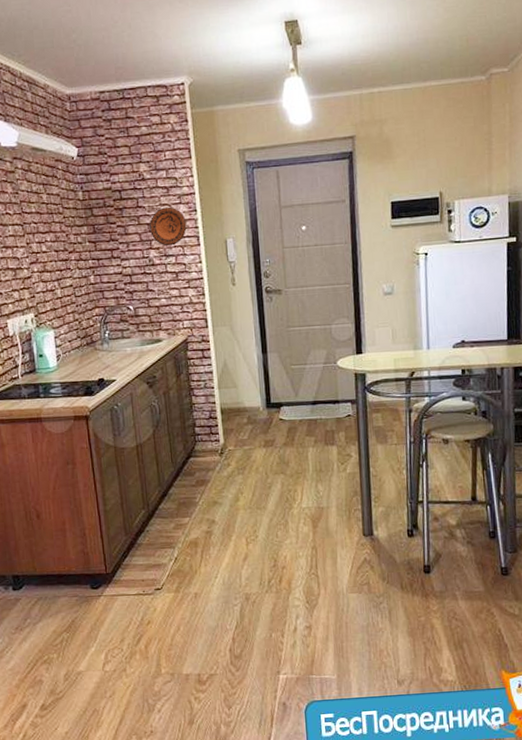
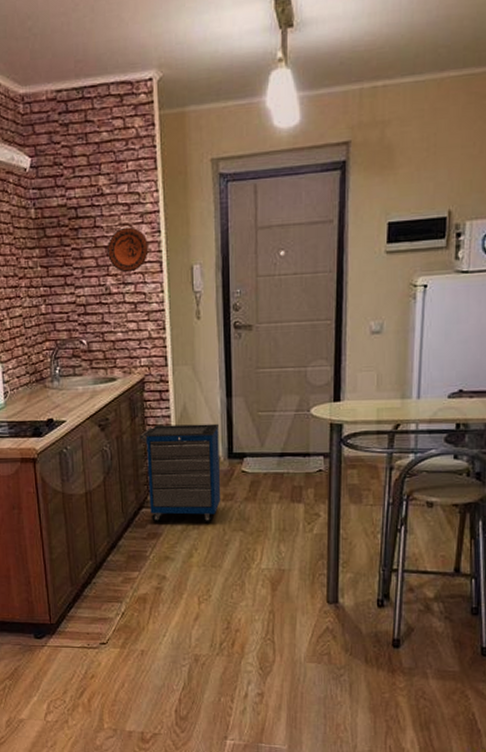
cabinet: none [184,377,263,471] -> present [139,423,221,524]

